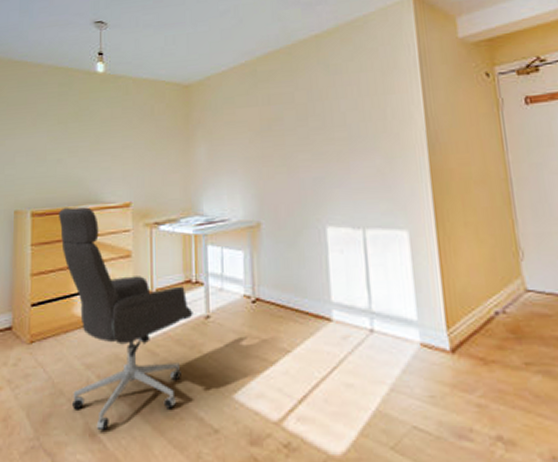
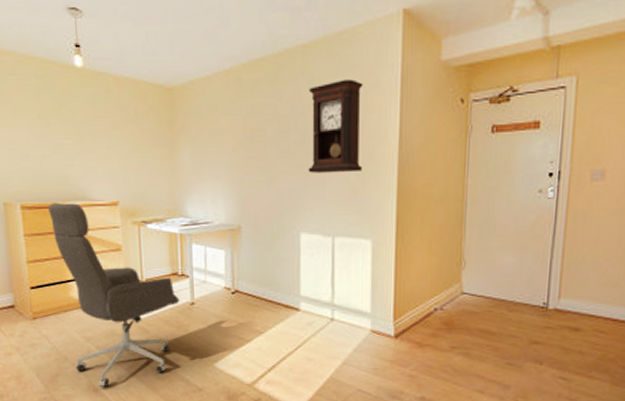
pendulum clock: none [325,63,390,160] -> present [308,79,363,173]

